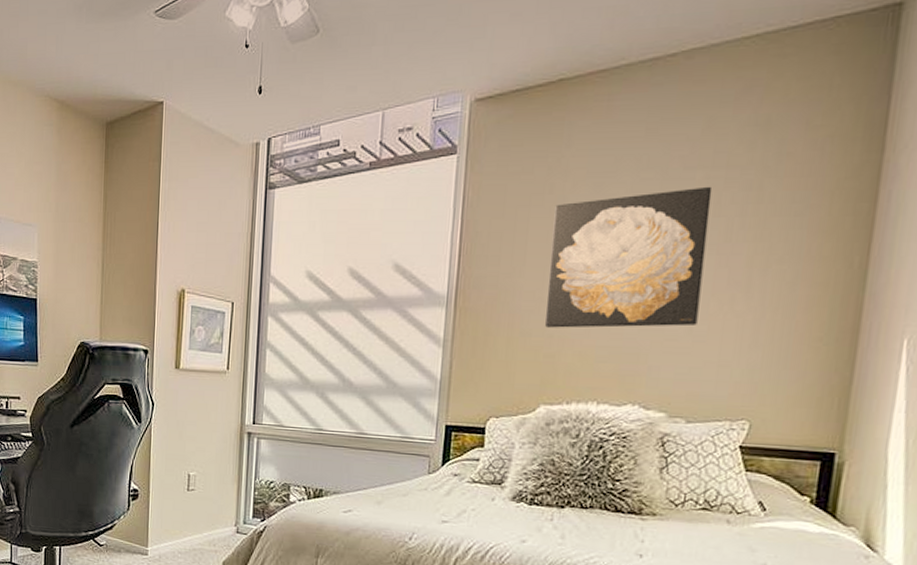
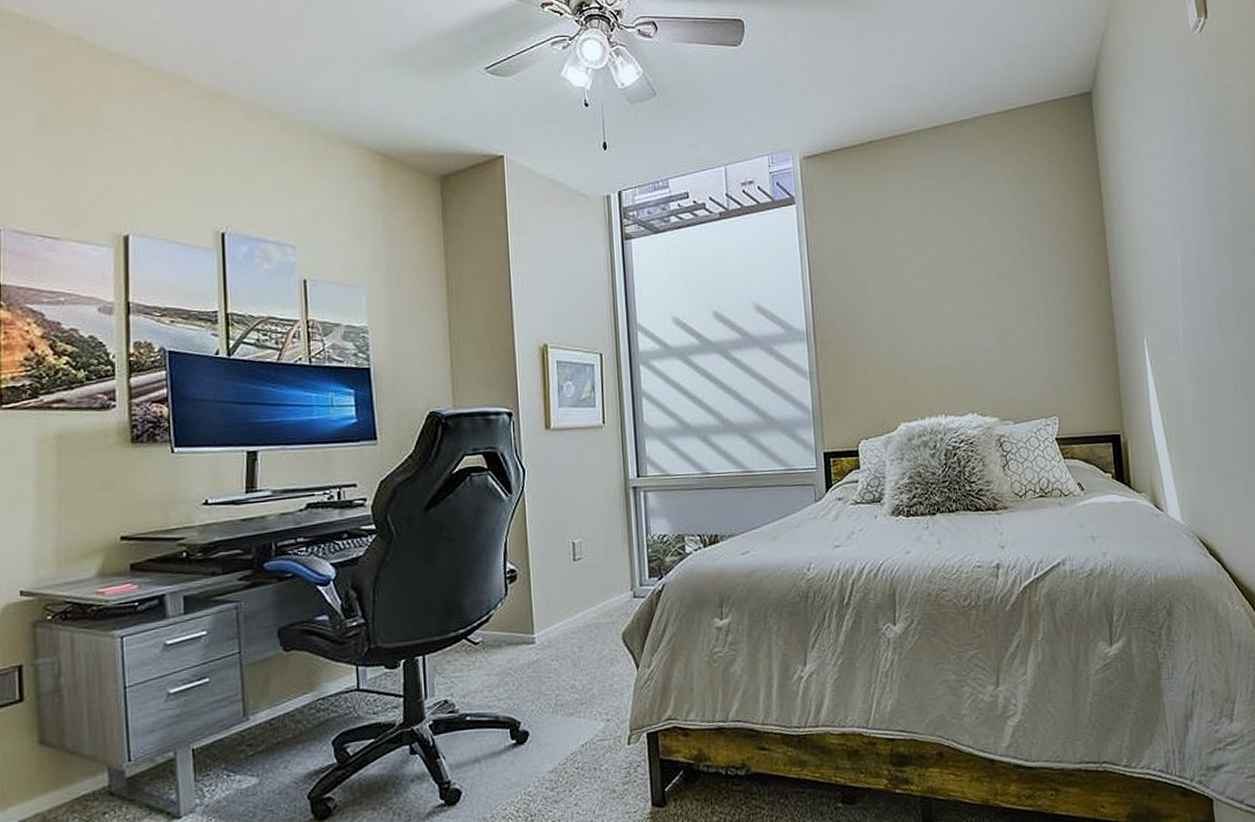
wall art: present [545,186,713,328] -> none [883,227,1007,353]

